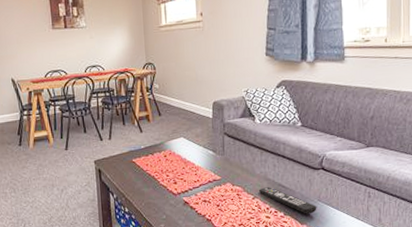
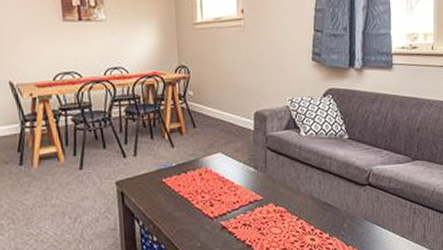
remote control: present [259,187,317,214] -> none [304,206,363,234]

